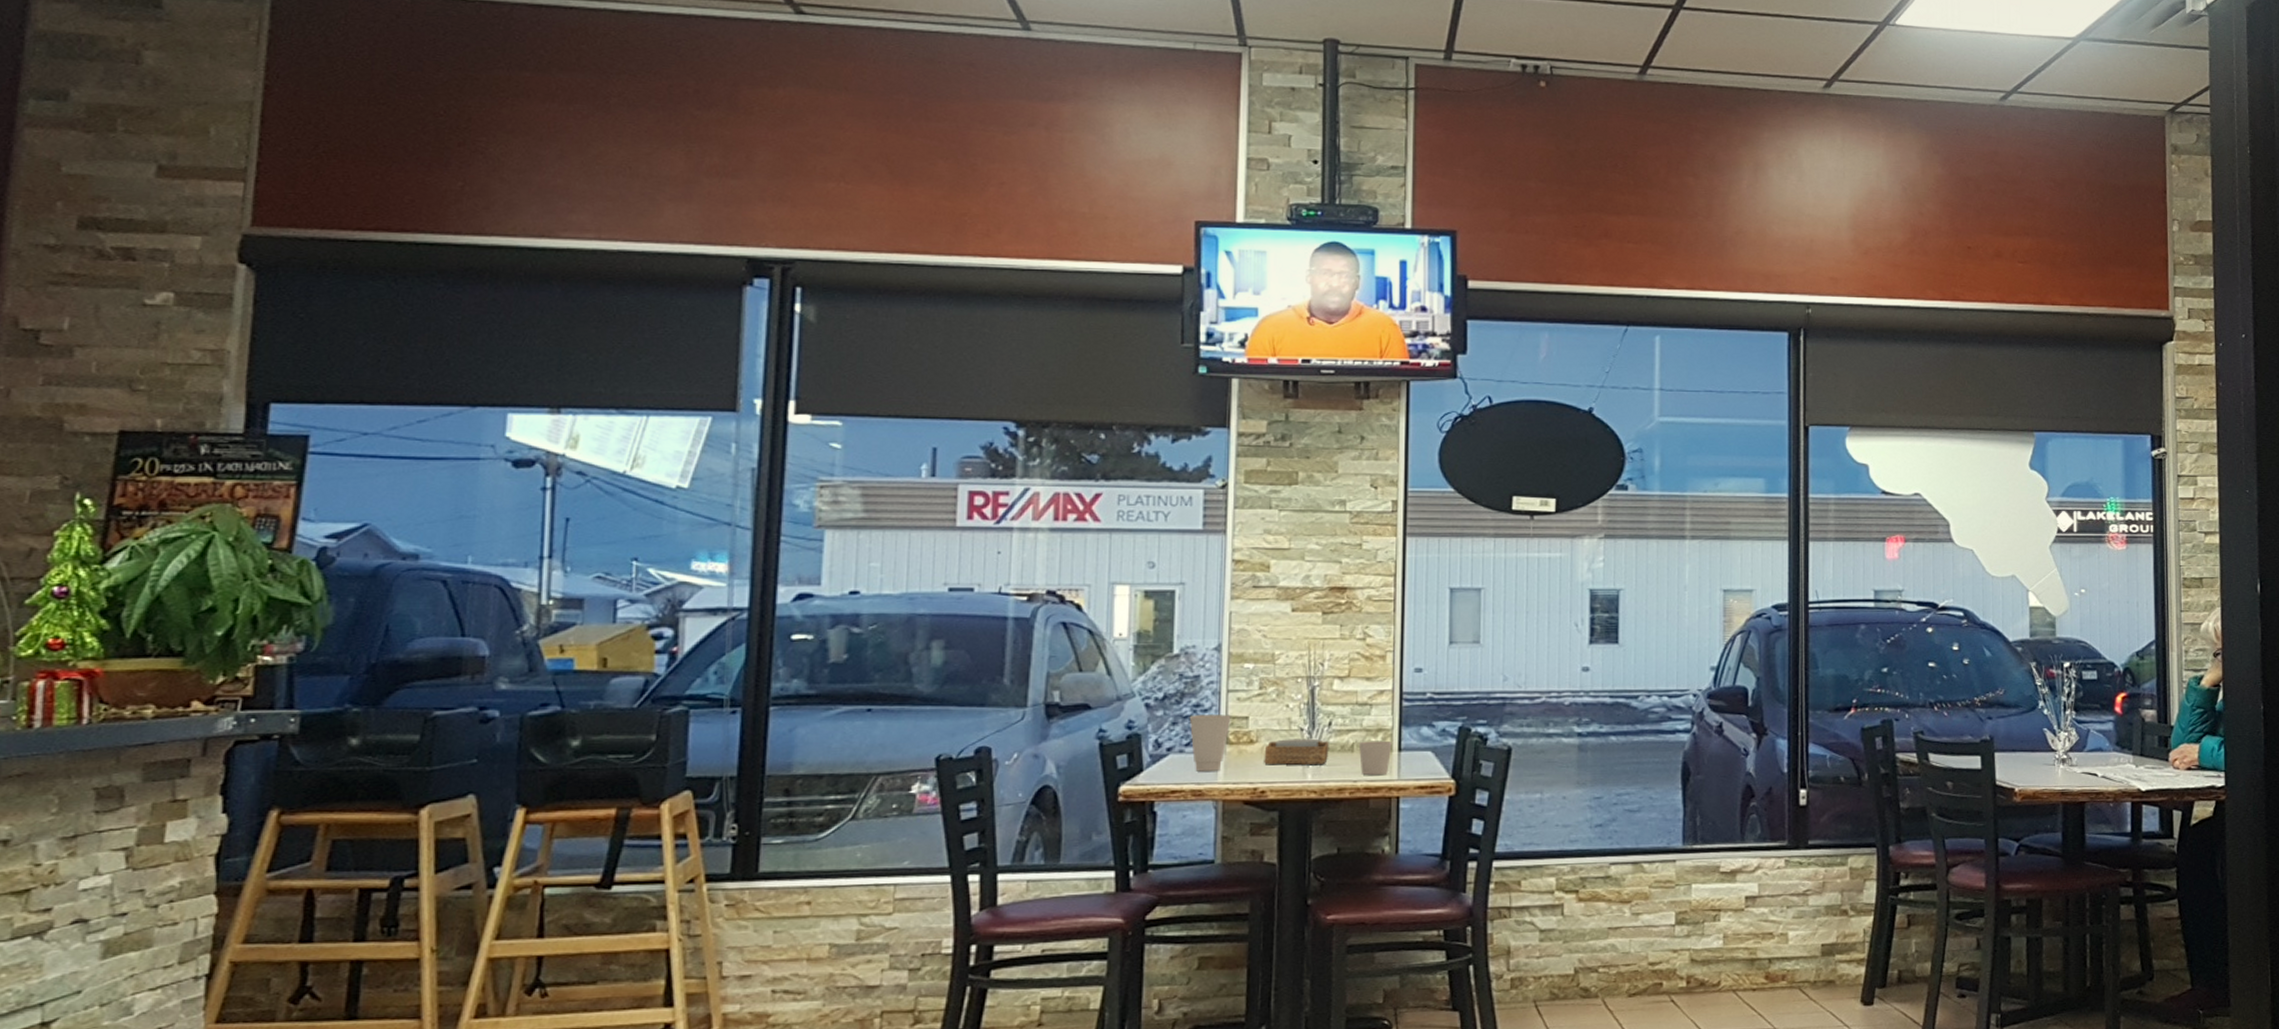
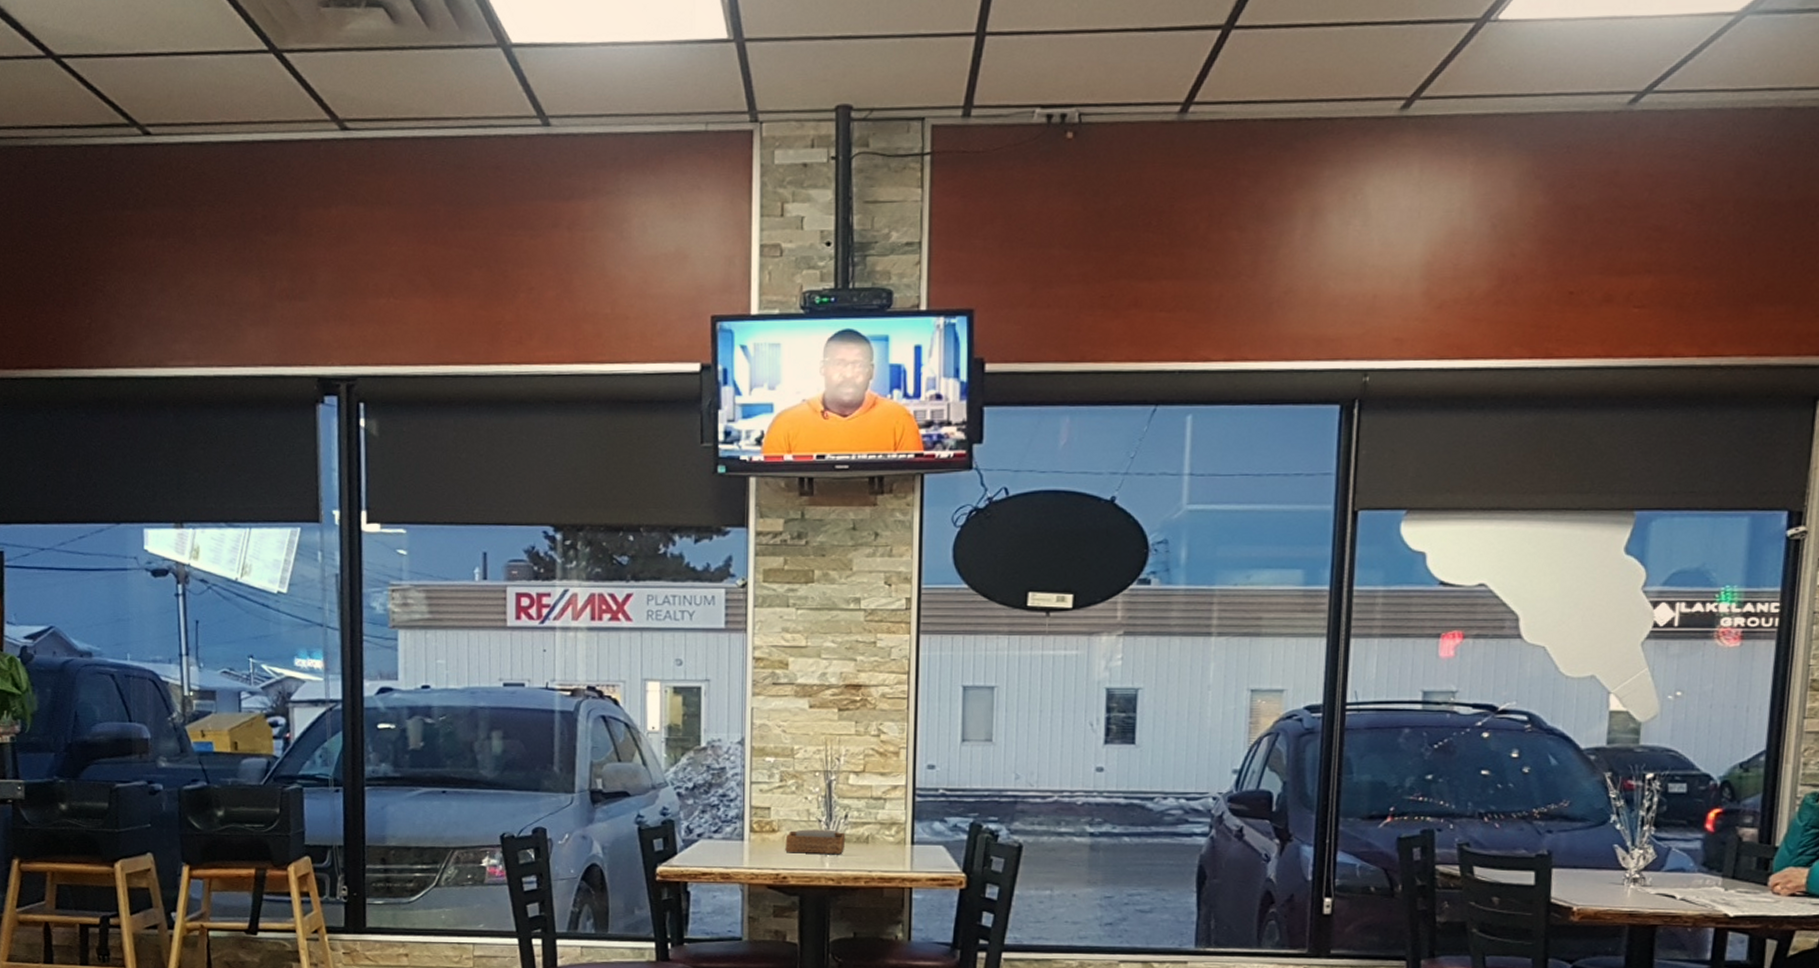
cup: present [1189,714,1231,772] -> none [716,804,755,857]
cup: present [1359,740,1392,776] -> none [874,834,905,867]

